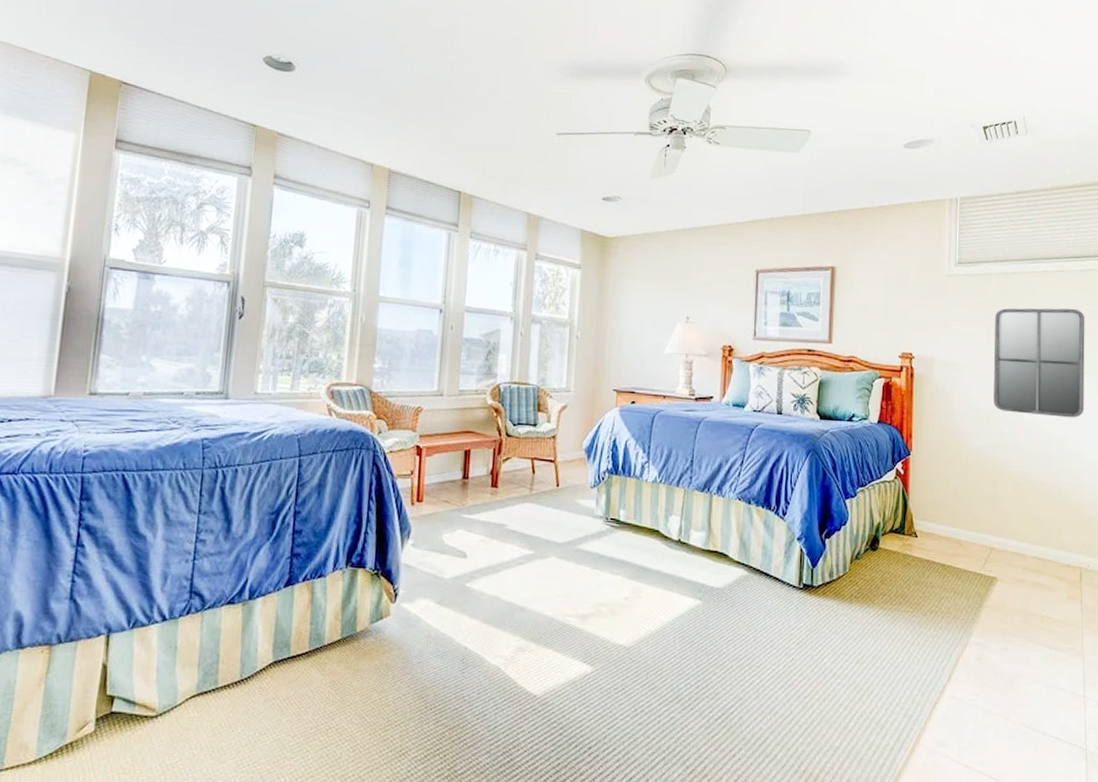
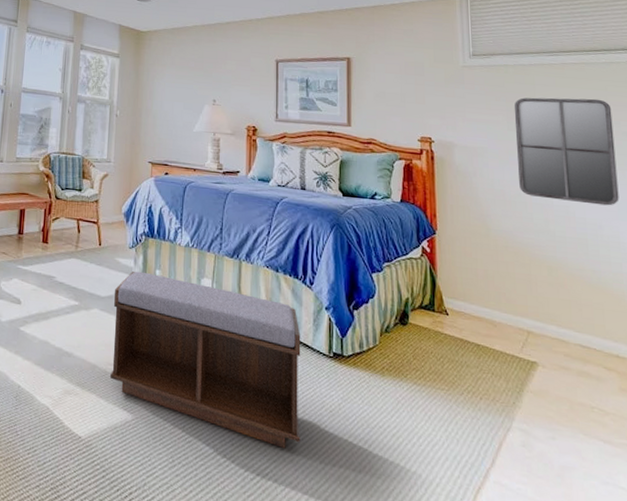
bench: none [569,512,771,685] -> present [110,271,301,448]

